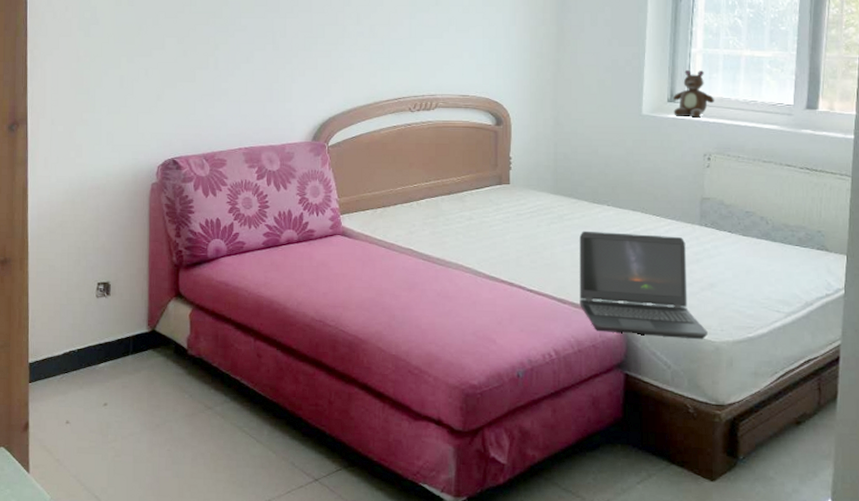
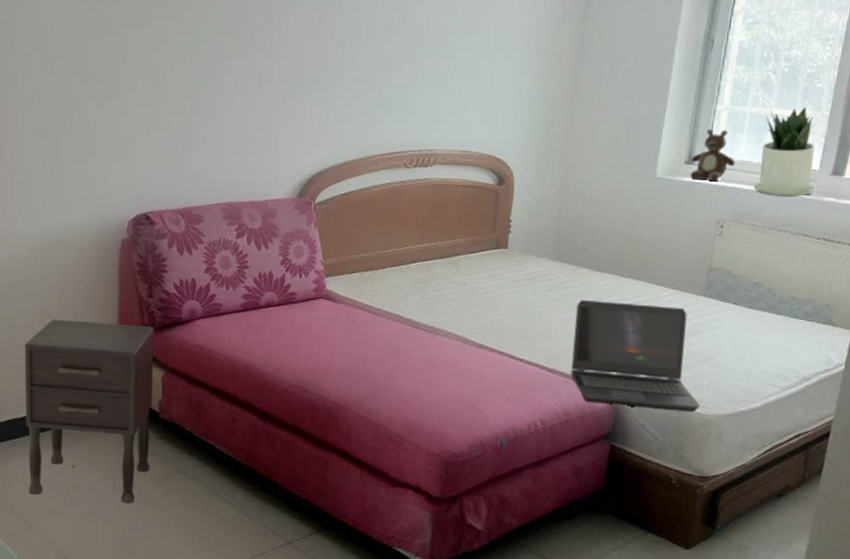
nightstand: none [60,260,182,441] -> present [24,319,155,504]
planter: none [734,47,793,131] -> present [753,106,816,198]

